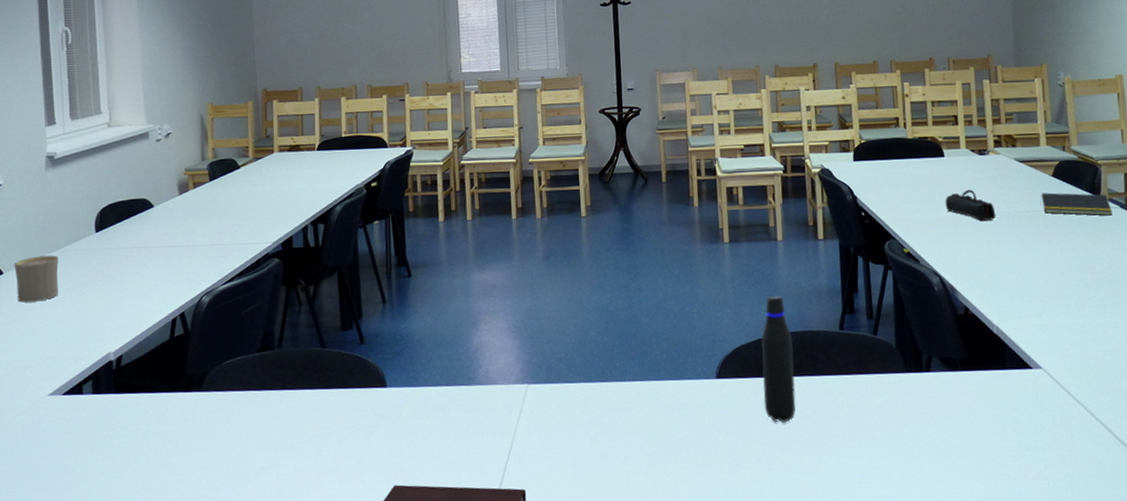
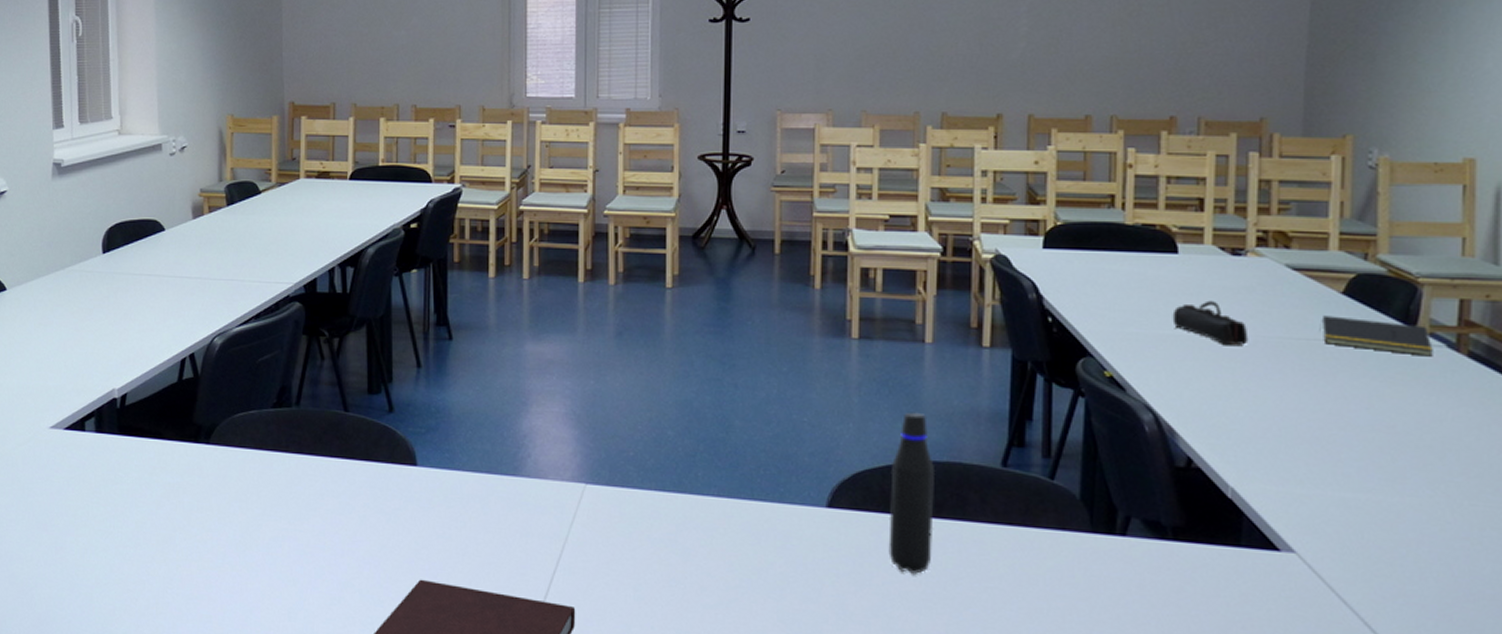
cup: present [14,255,59,303] -> none [18,274,63,324]

